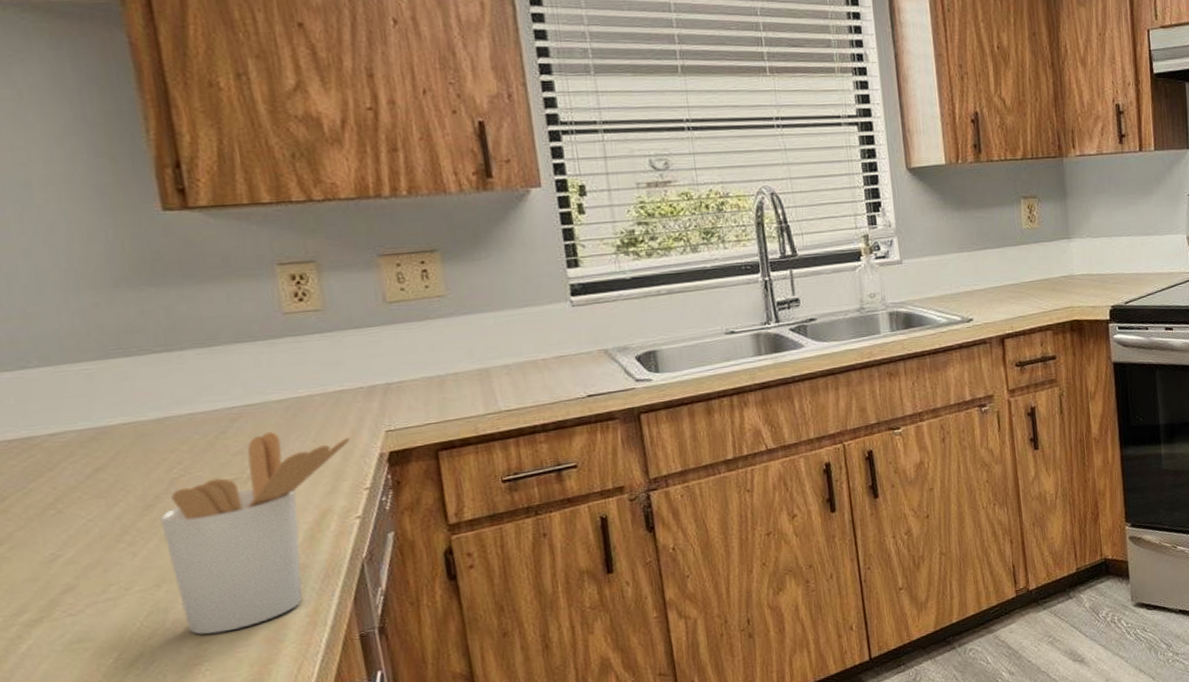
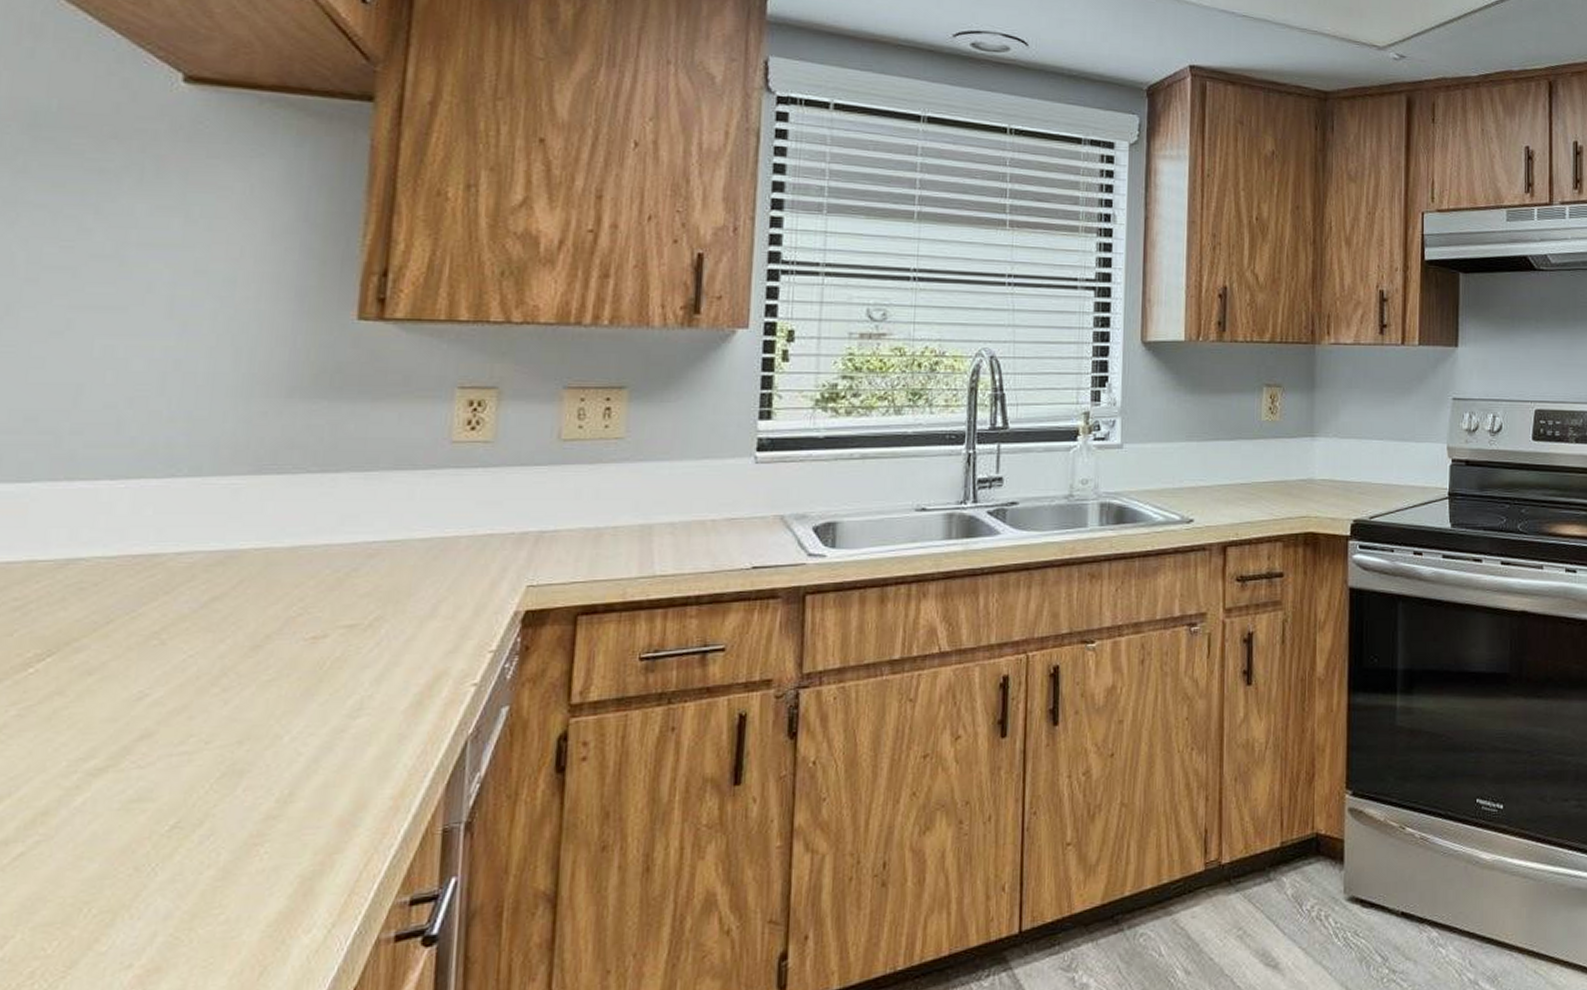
utensil holder: present [159,432,351,635] -> none [259,574,487,809]

